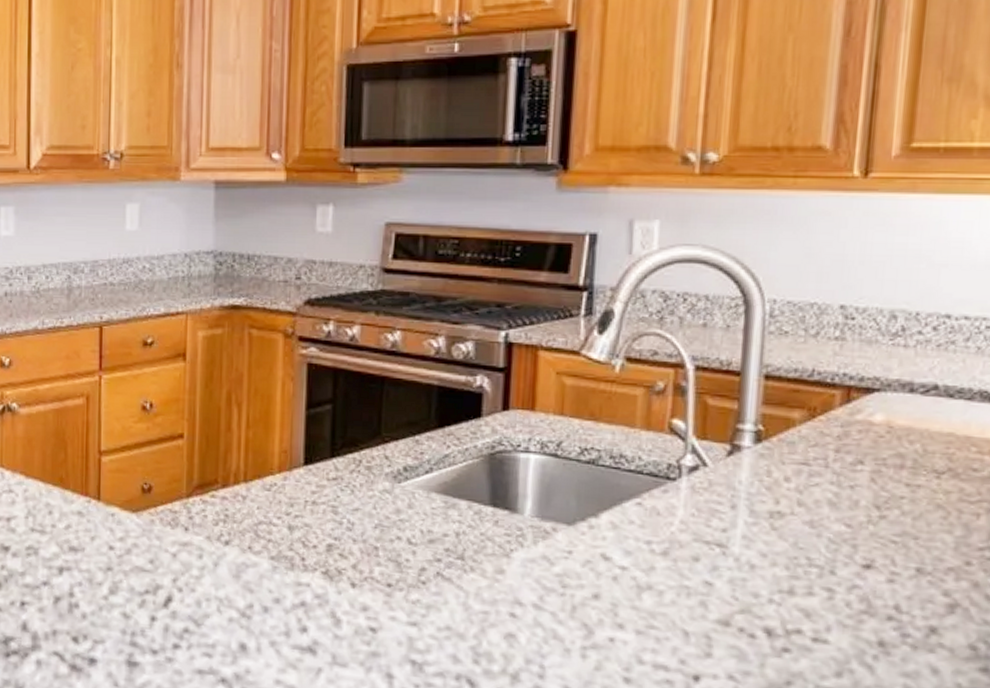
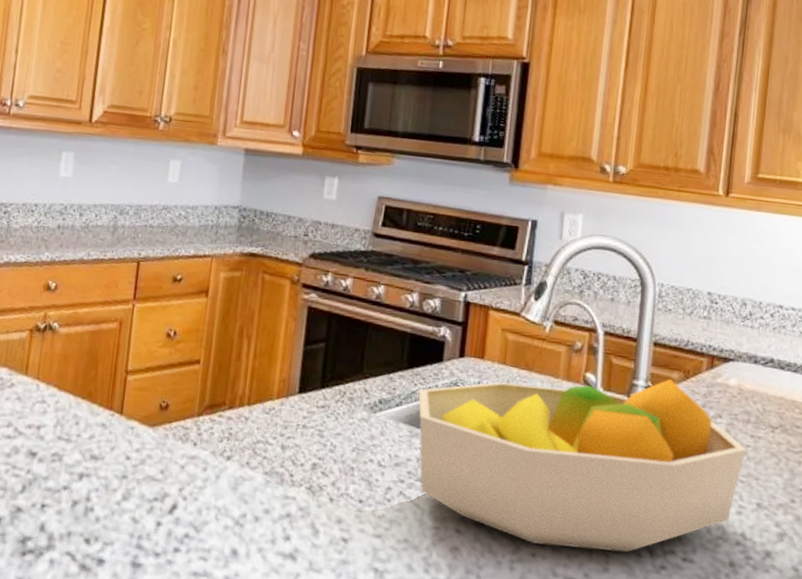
fruit bowl: none [453,420,900,634] -> present [418,379,747,553]

